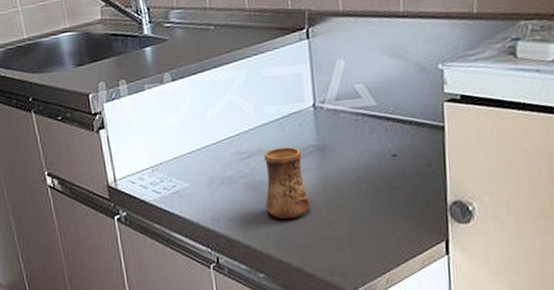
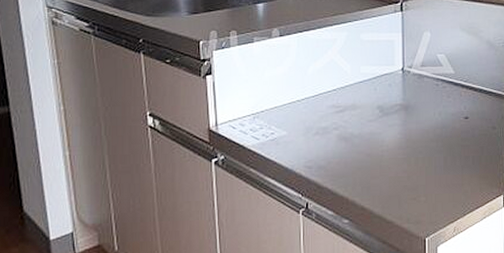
cup: present [263,147,310,220] -> none [354,105,393,170]

